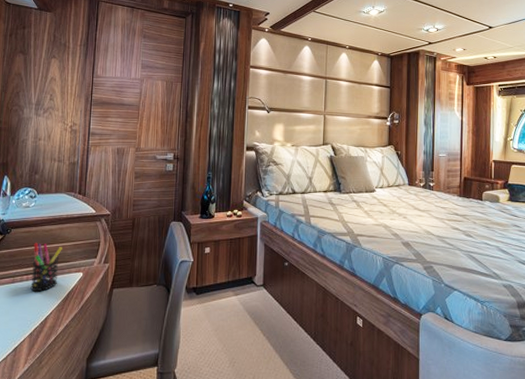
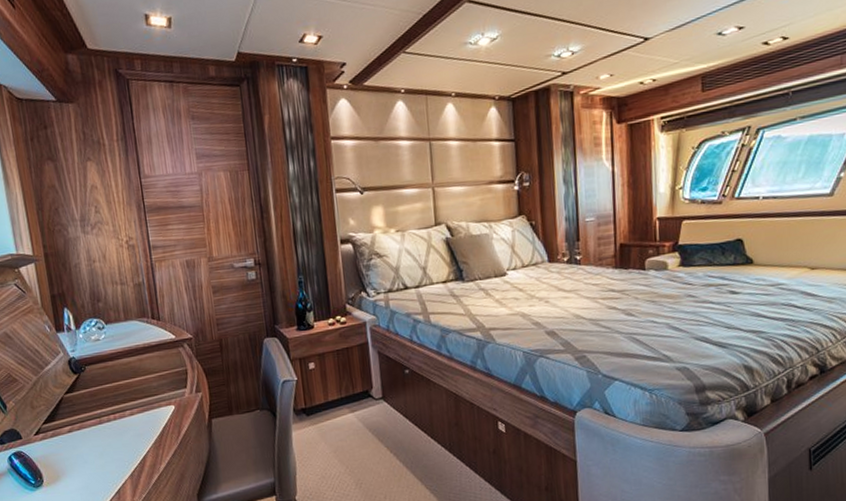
pen holder: present [30,242,62,292] -> none [113,377,148,431]

